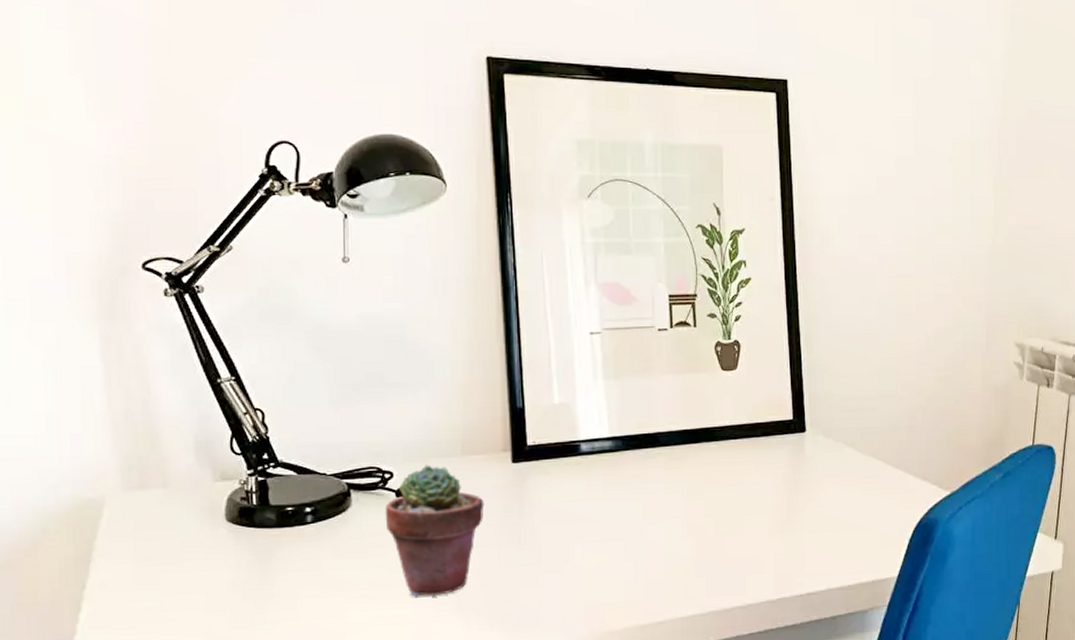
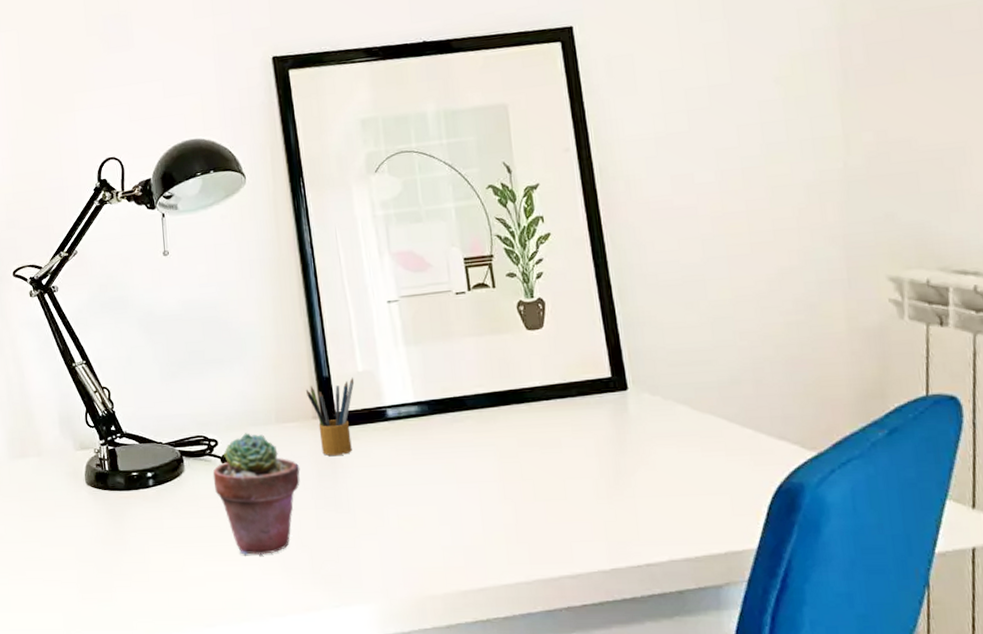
pencil box: none [496,409,550,490] -> present [305,377,355,456]

